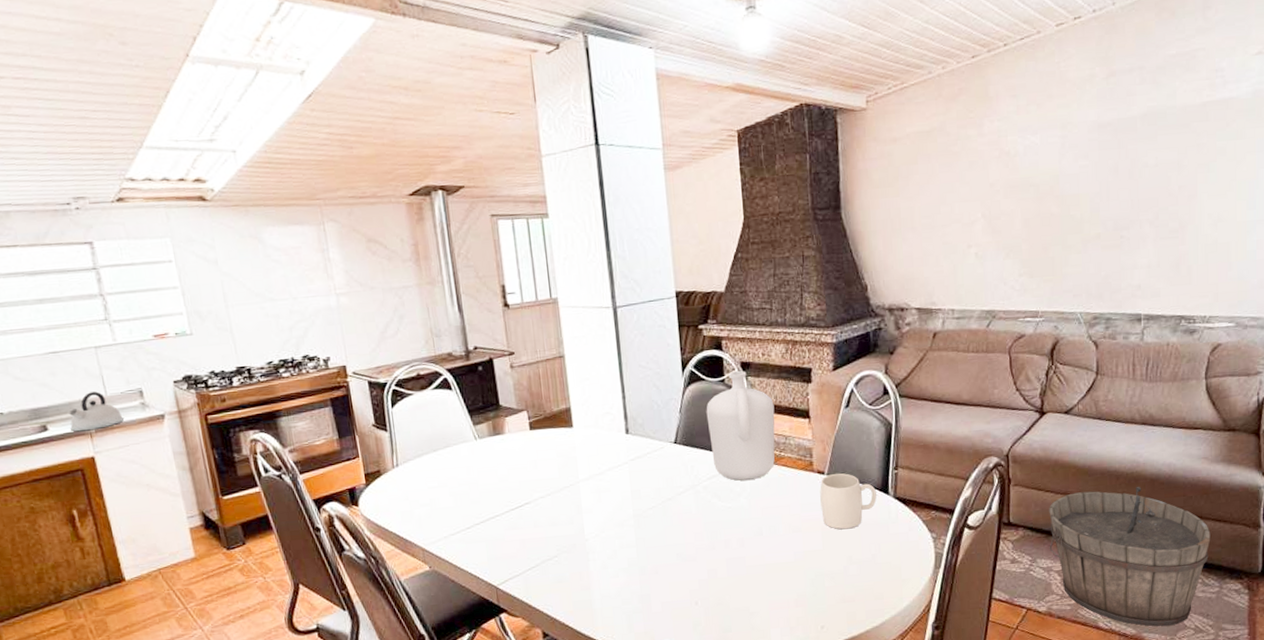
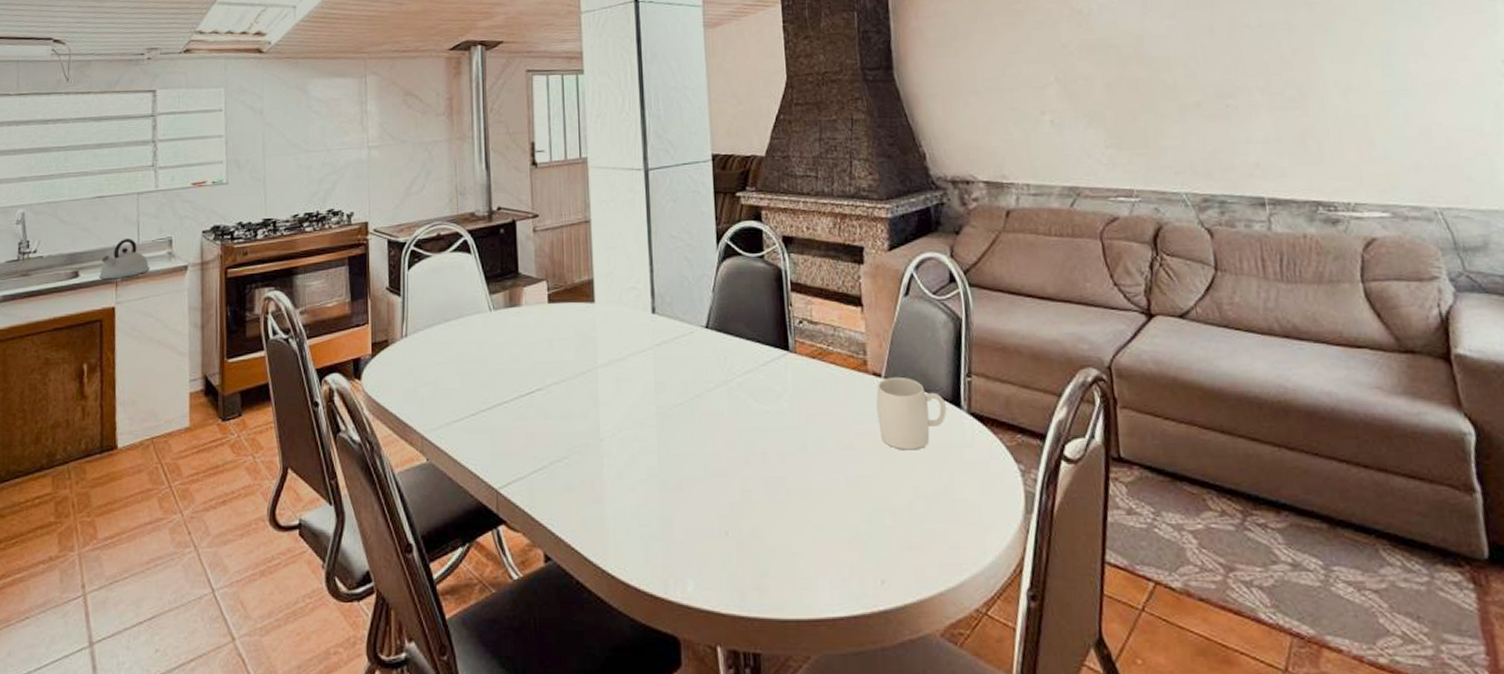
water jug: present [706,371,776,481] -> none [742,246,823,378]
wooden bucket: present [1049,487,1211,627] -> none [1171,421,1406,627]

